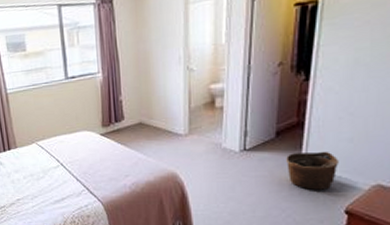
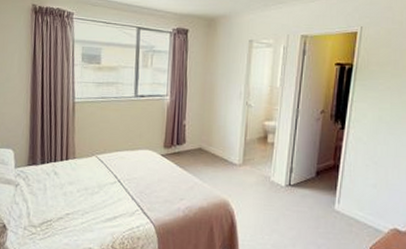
basket: present [286,151,338,190] -> none [323,193,365,230]

